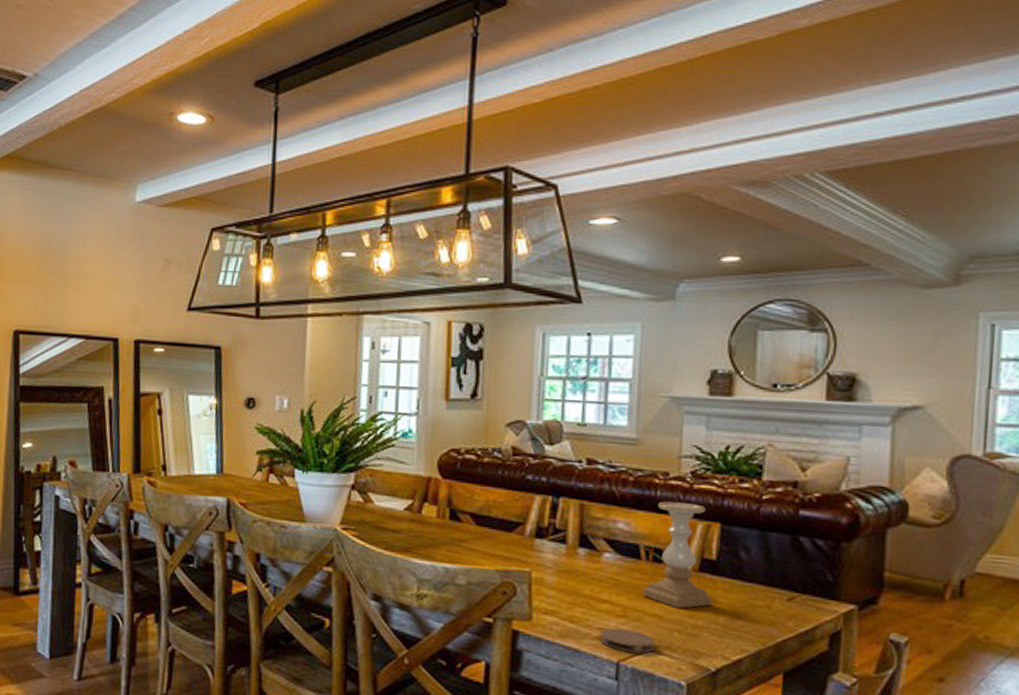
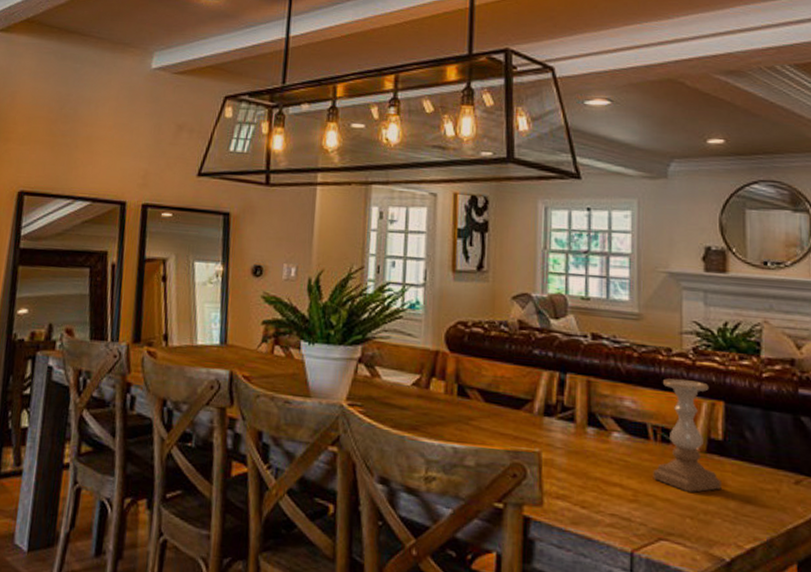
coaster: present [600,628,655,653] -> none [613,514,668,542]

